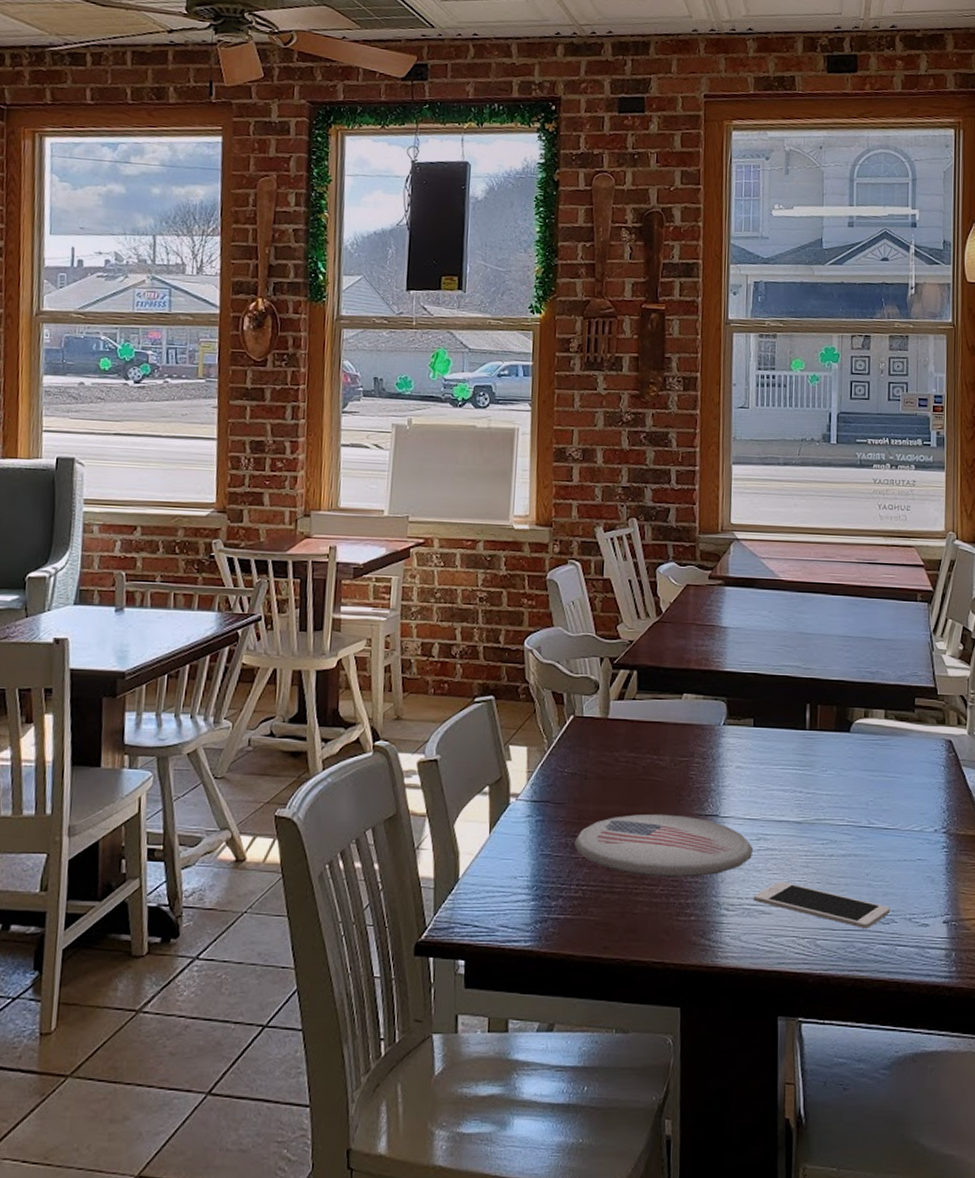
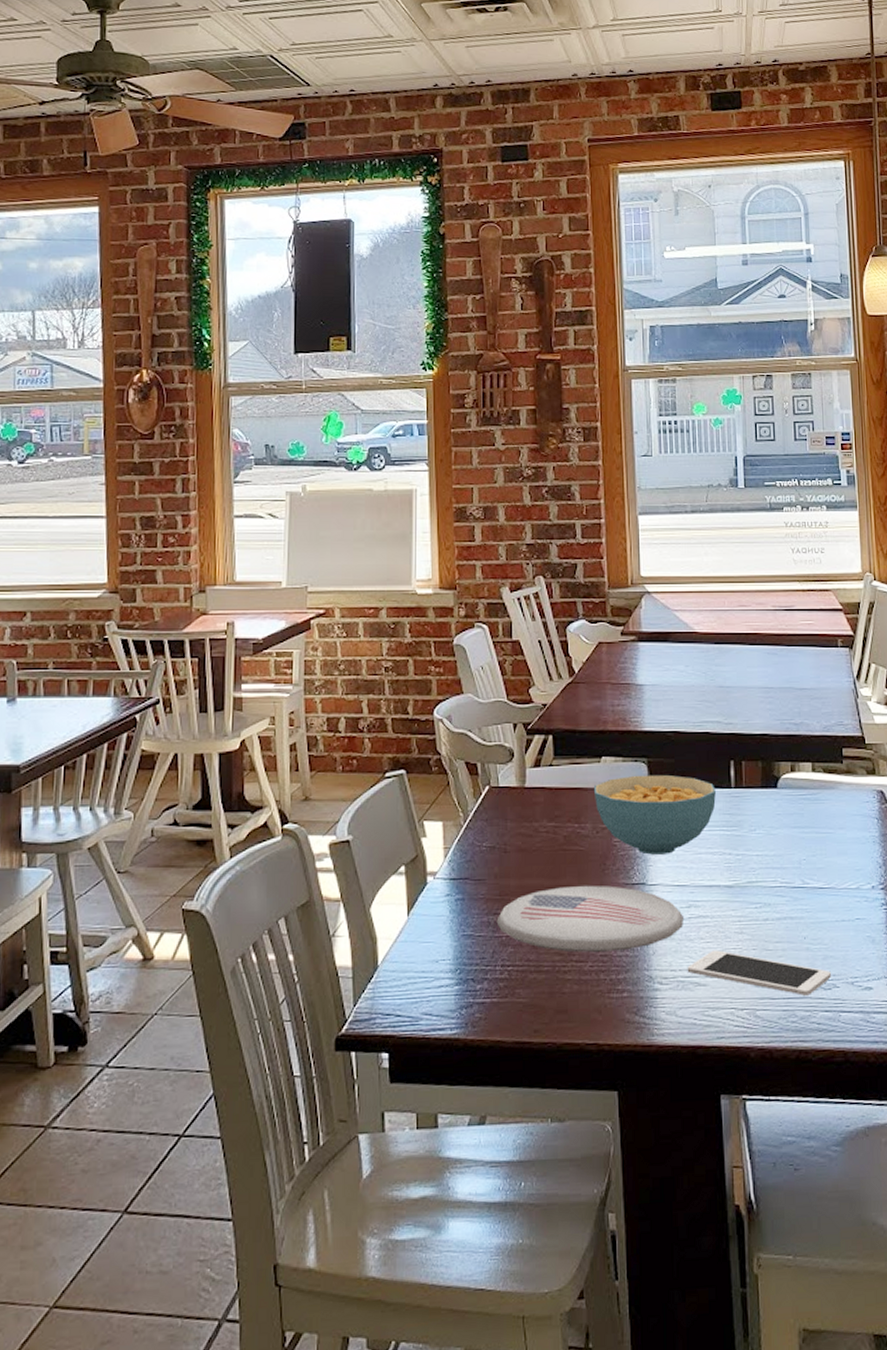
cereal bowl: none [673,712,791,789] -> present [593,774,716,855]

